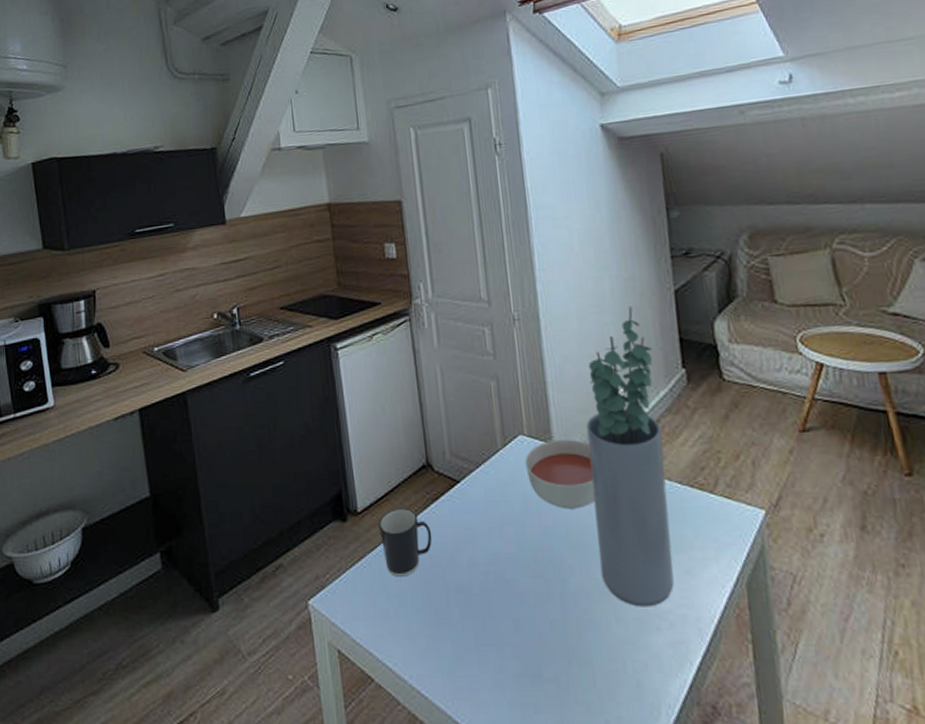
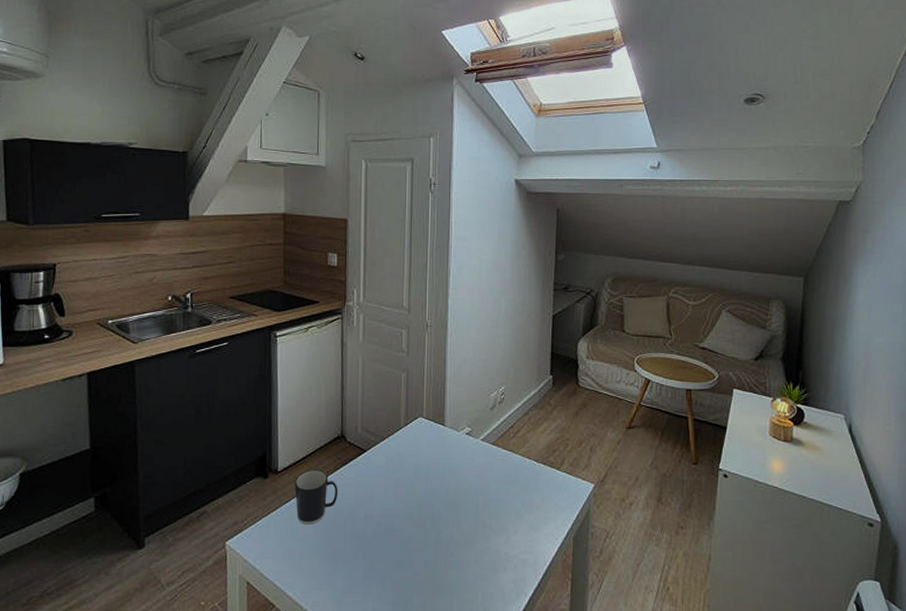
bowl: present [524,438,595,509] -> none [421,422,473,477]
vase: present [585,306,675,607] -> none [468,324,530,553]

